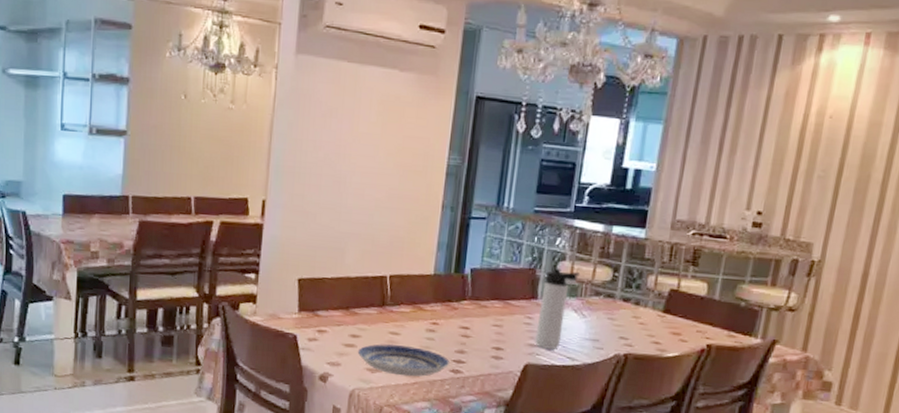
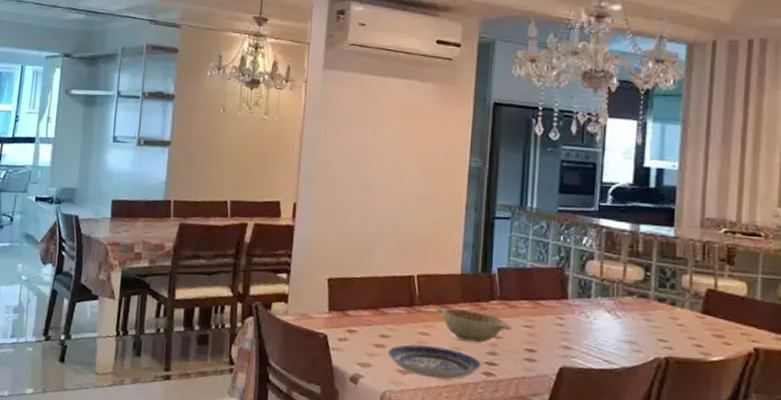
decorative bowl: none [407,308,482,341] -> present [435,308,512,342]
thermos bottle: present [535,268,580,349] -> none [569,267,611,352]

